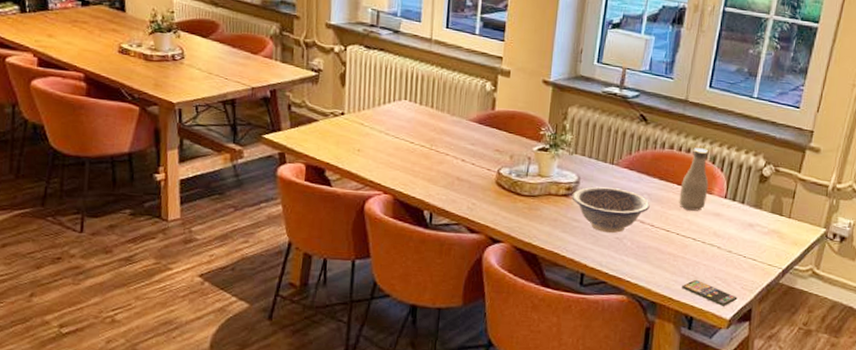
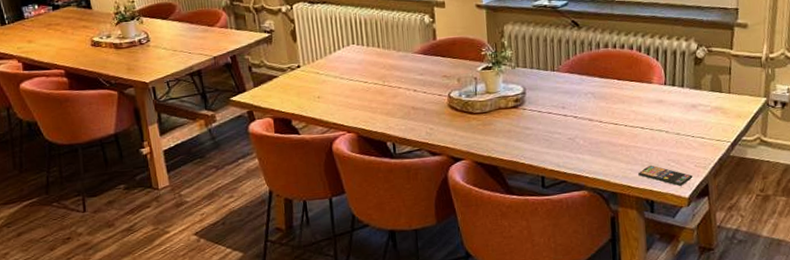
decorative bowl: present [572,186,650,234] -> none [521,92,595,136]
bottle: present [679,148,709,211] -> none [621,42,648,102]

